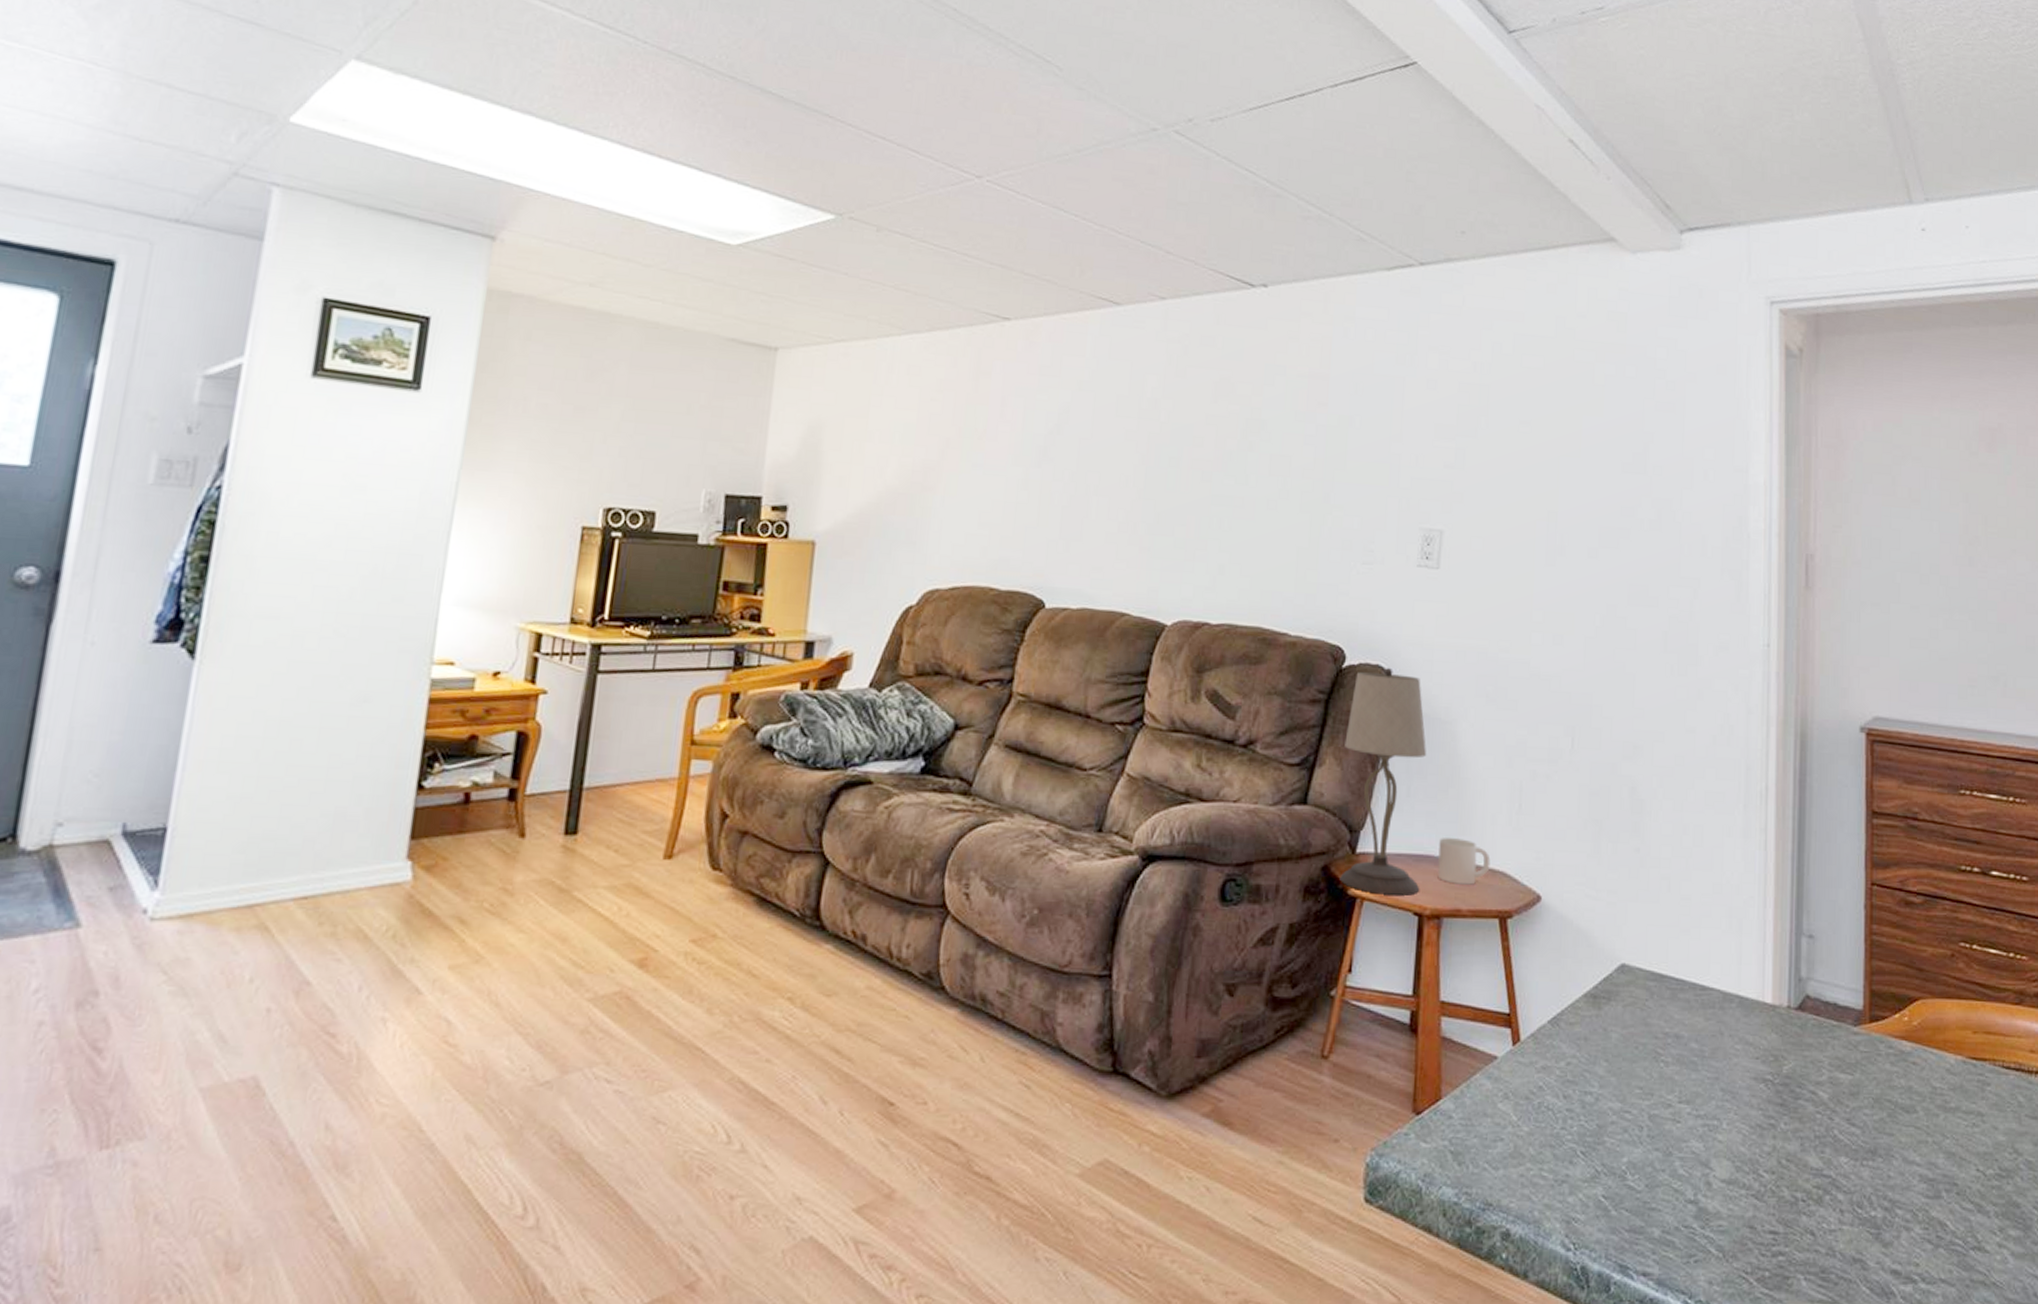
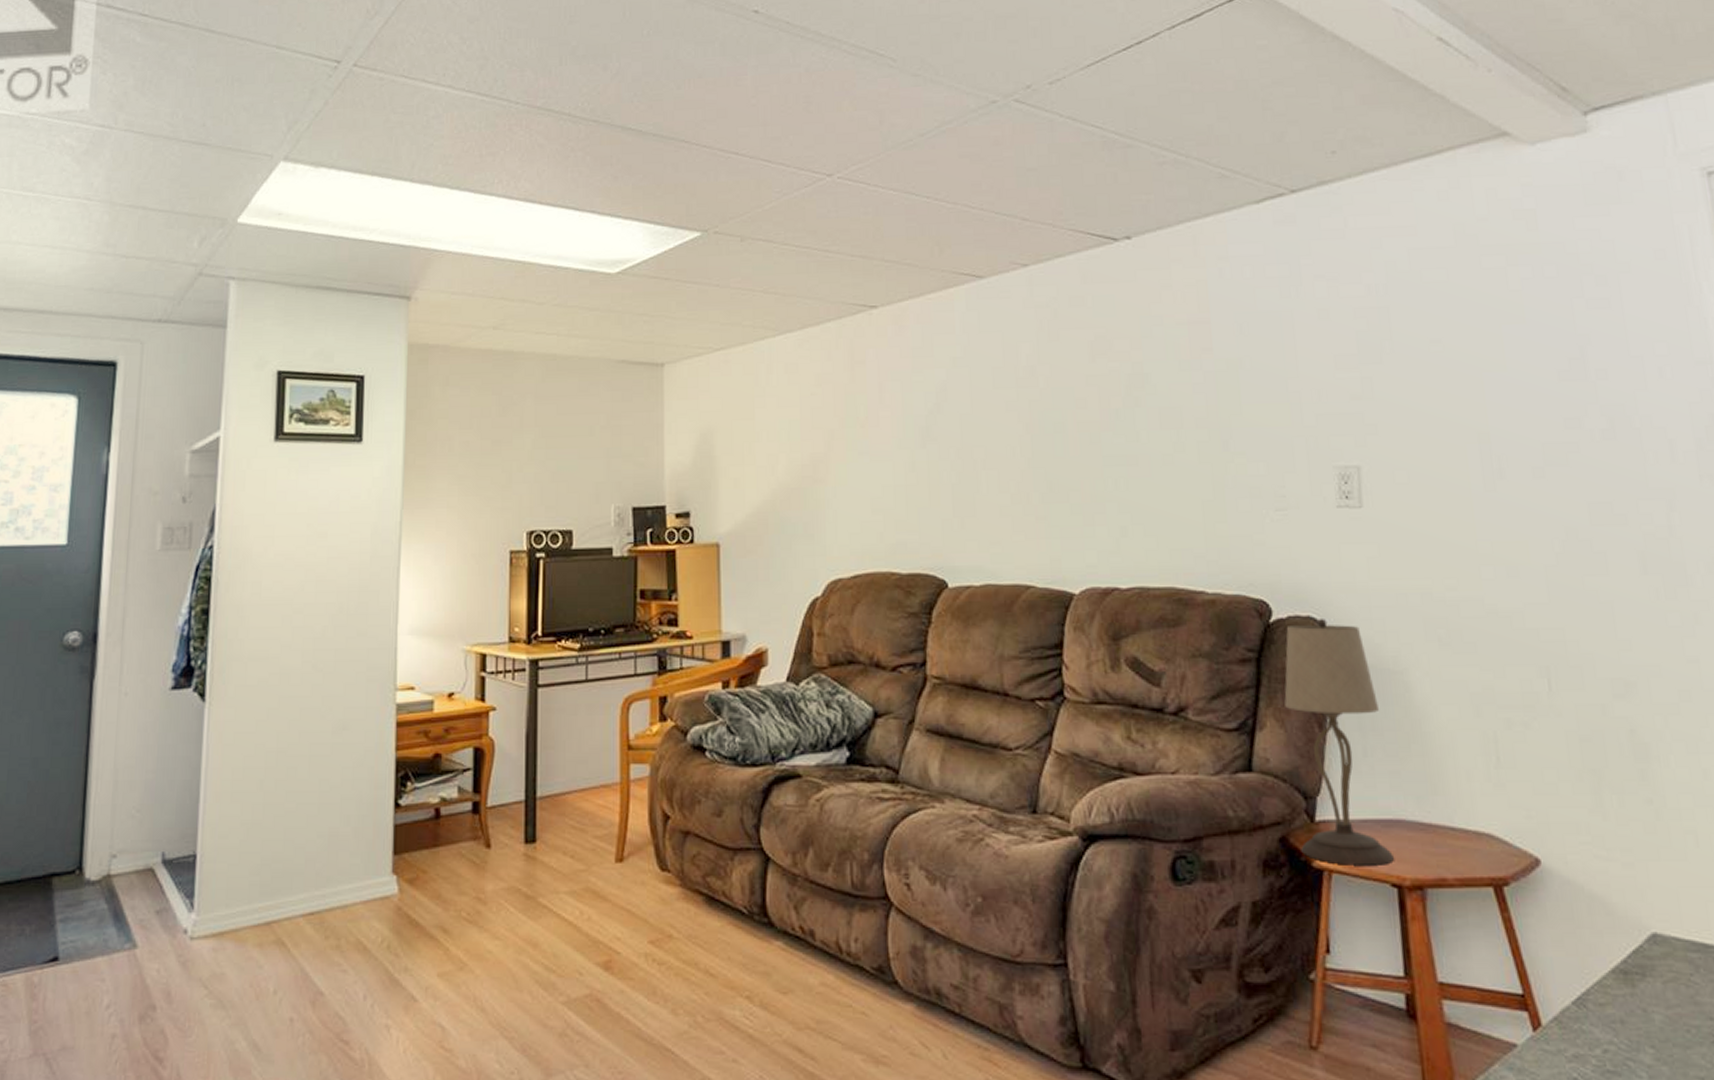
mug: present [1437,838,1491,885] -> none [1409,799,1473,850]

